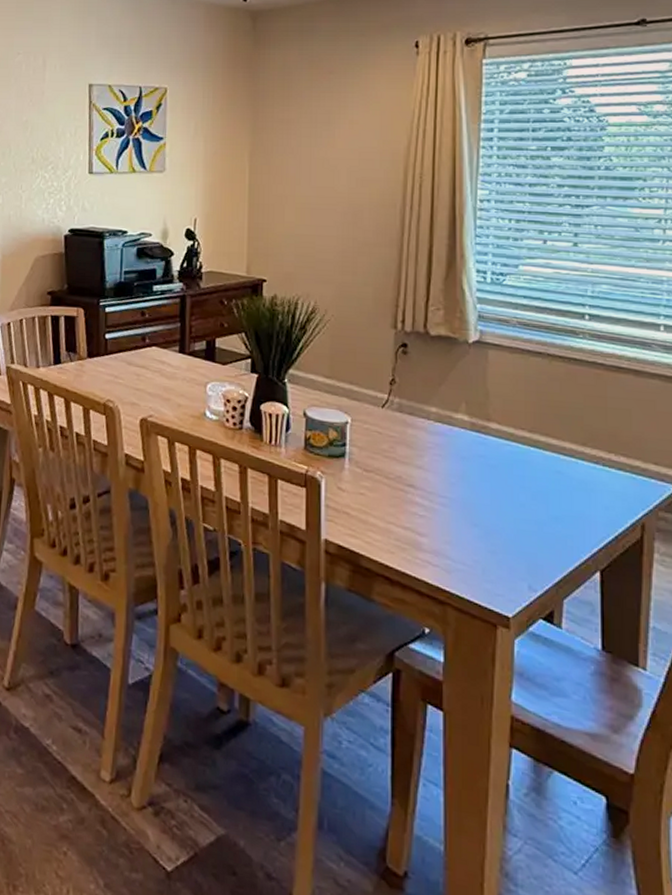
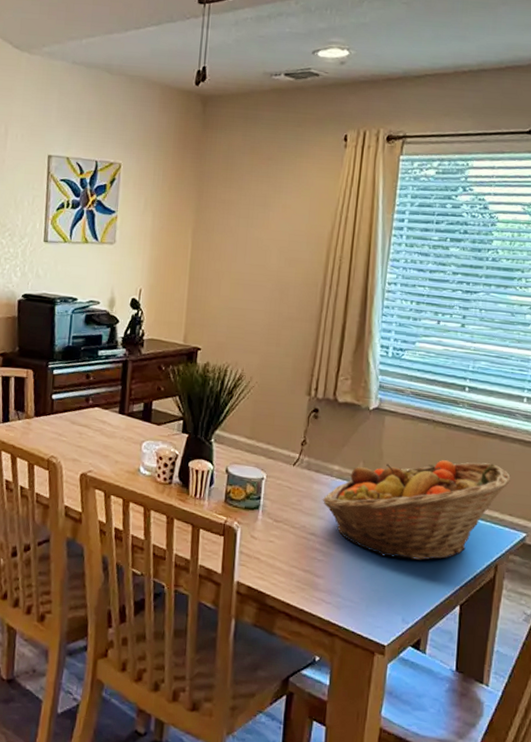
fruit basket: none [419,399,652,517] -> present [322,460,511,561]

